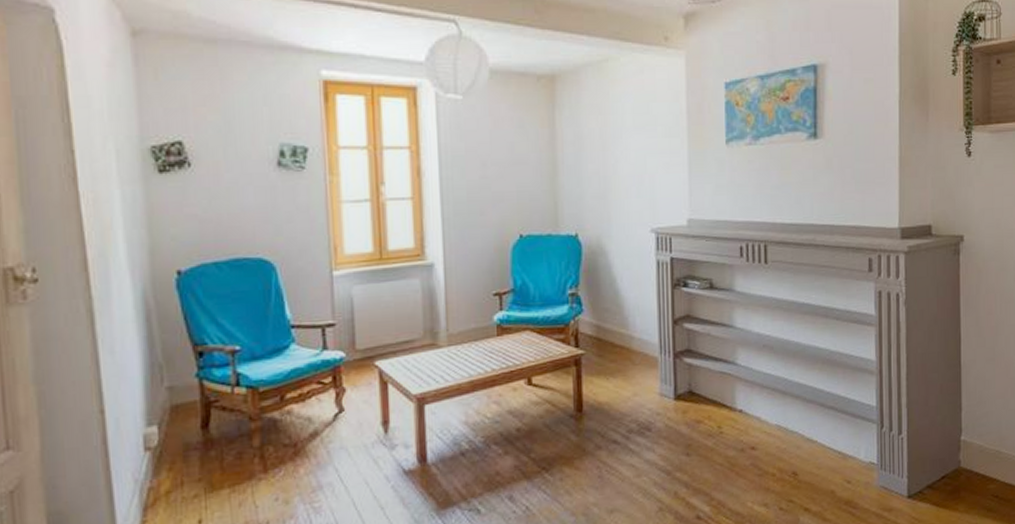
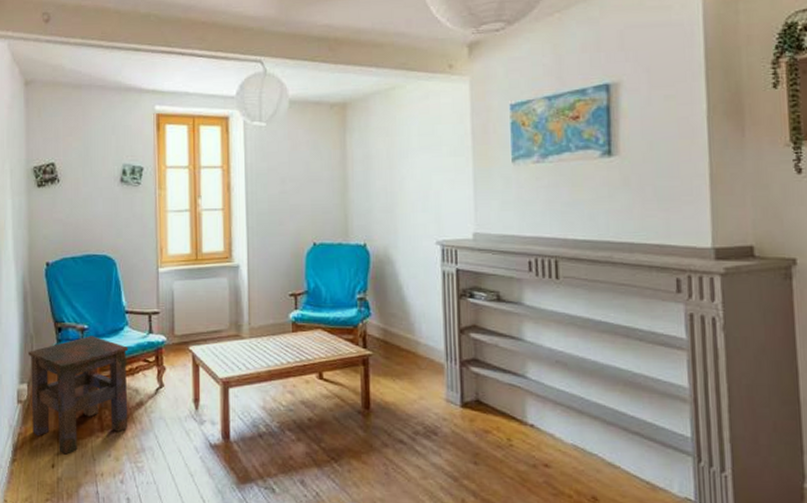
side table: none [157,358,300,506] -> present [29,336,129,455]

